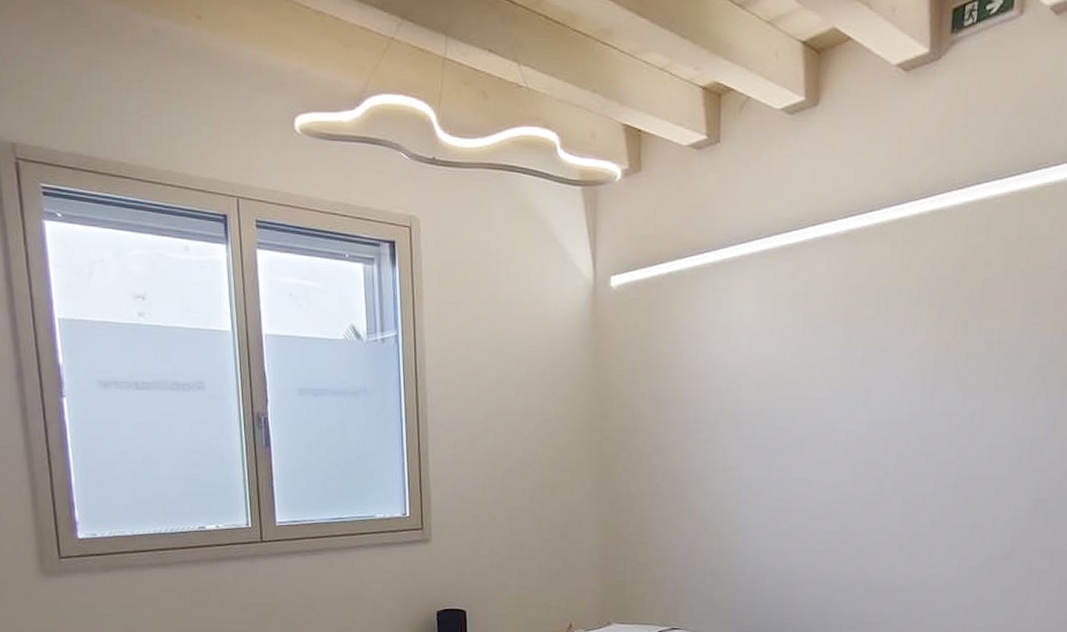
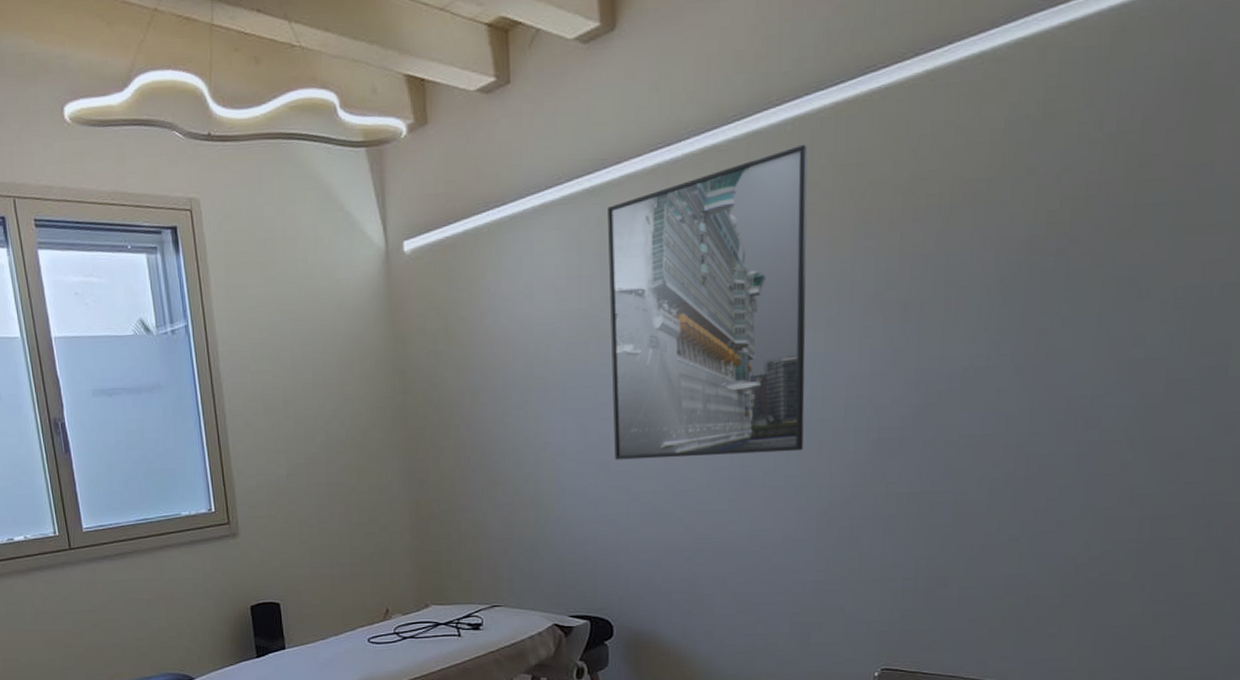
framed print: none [795,225,986,504] -> present [607,144,808,460]

